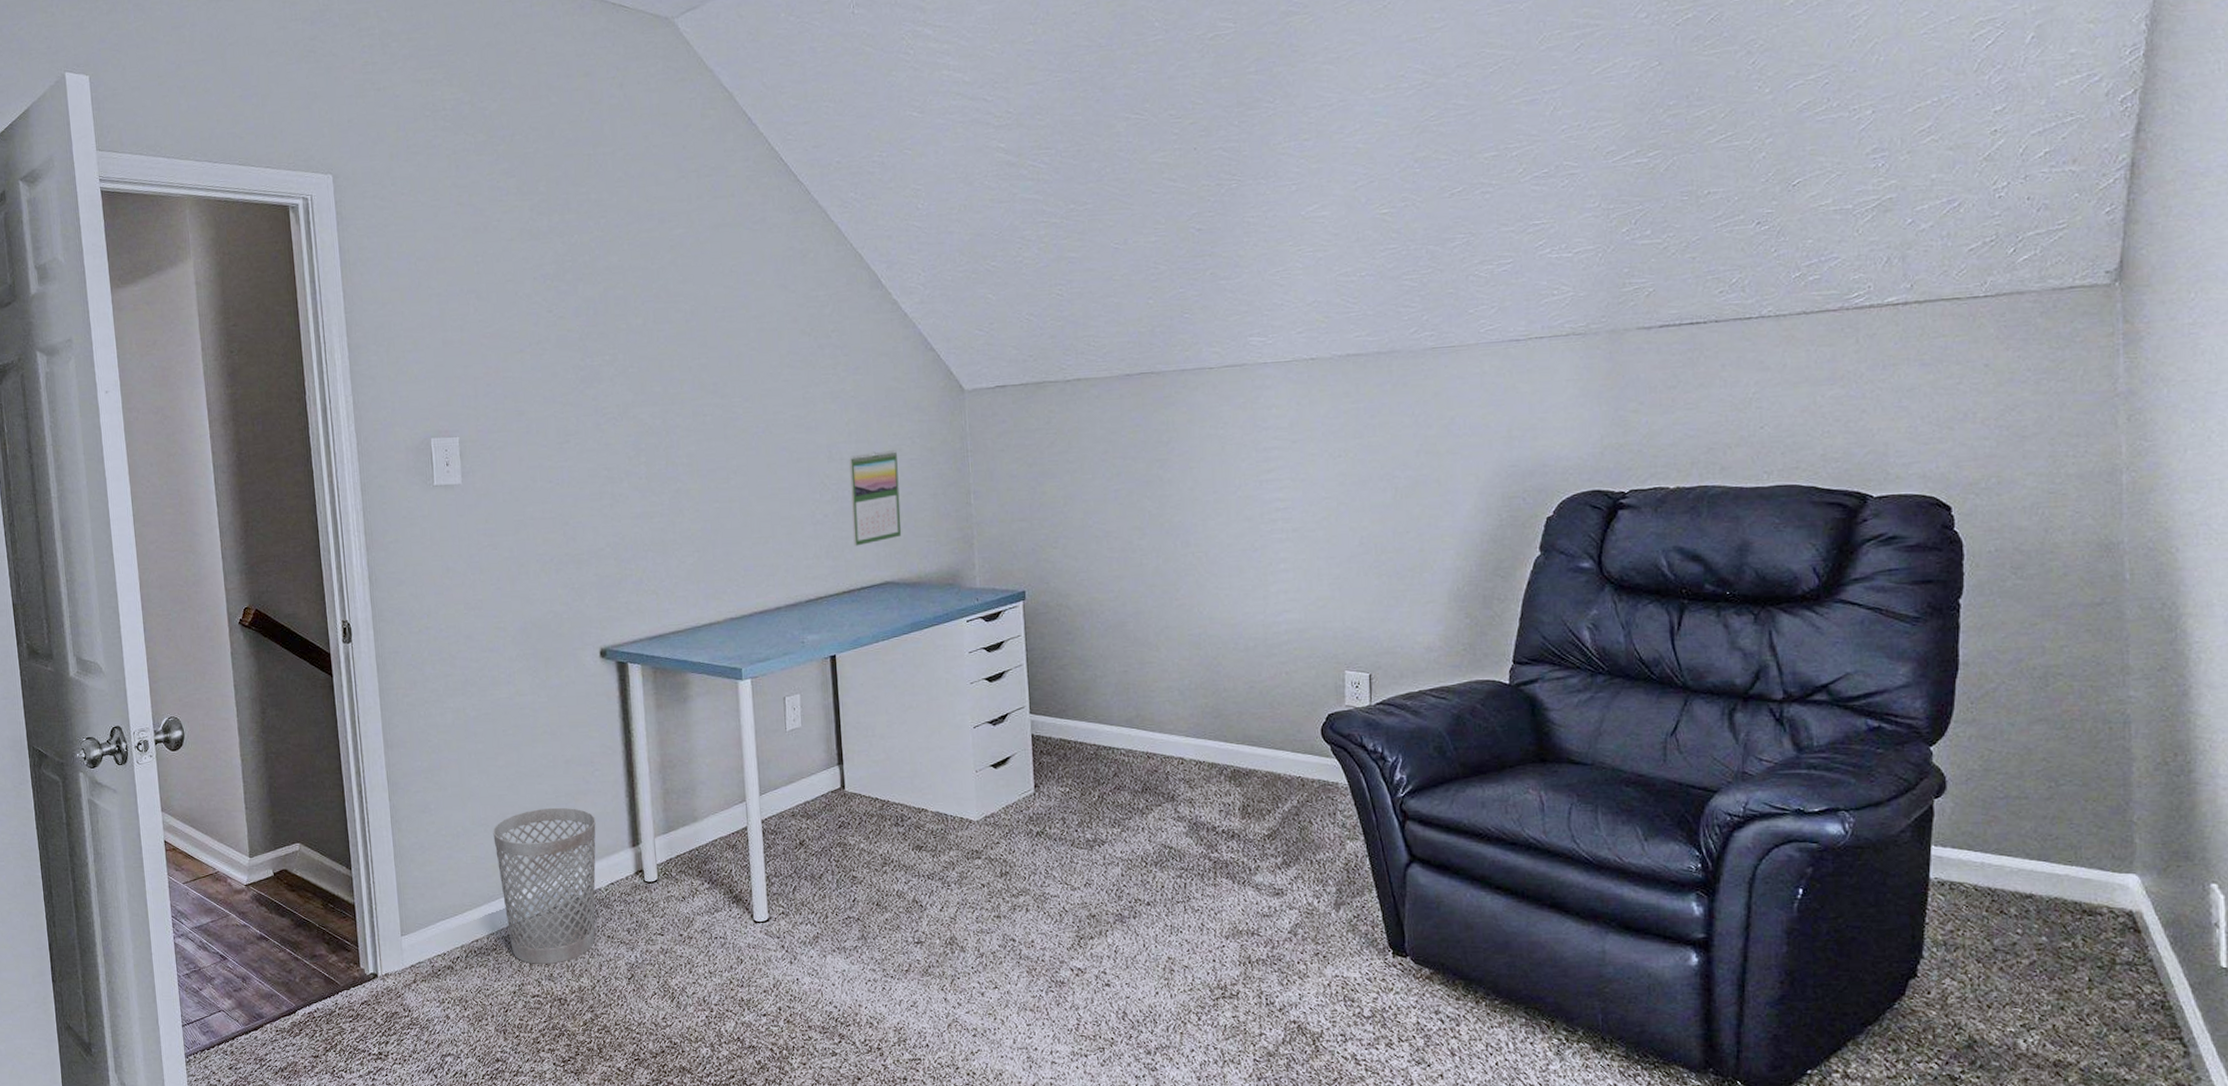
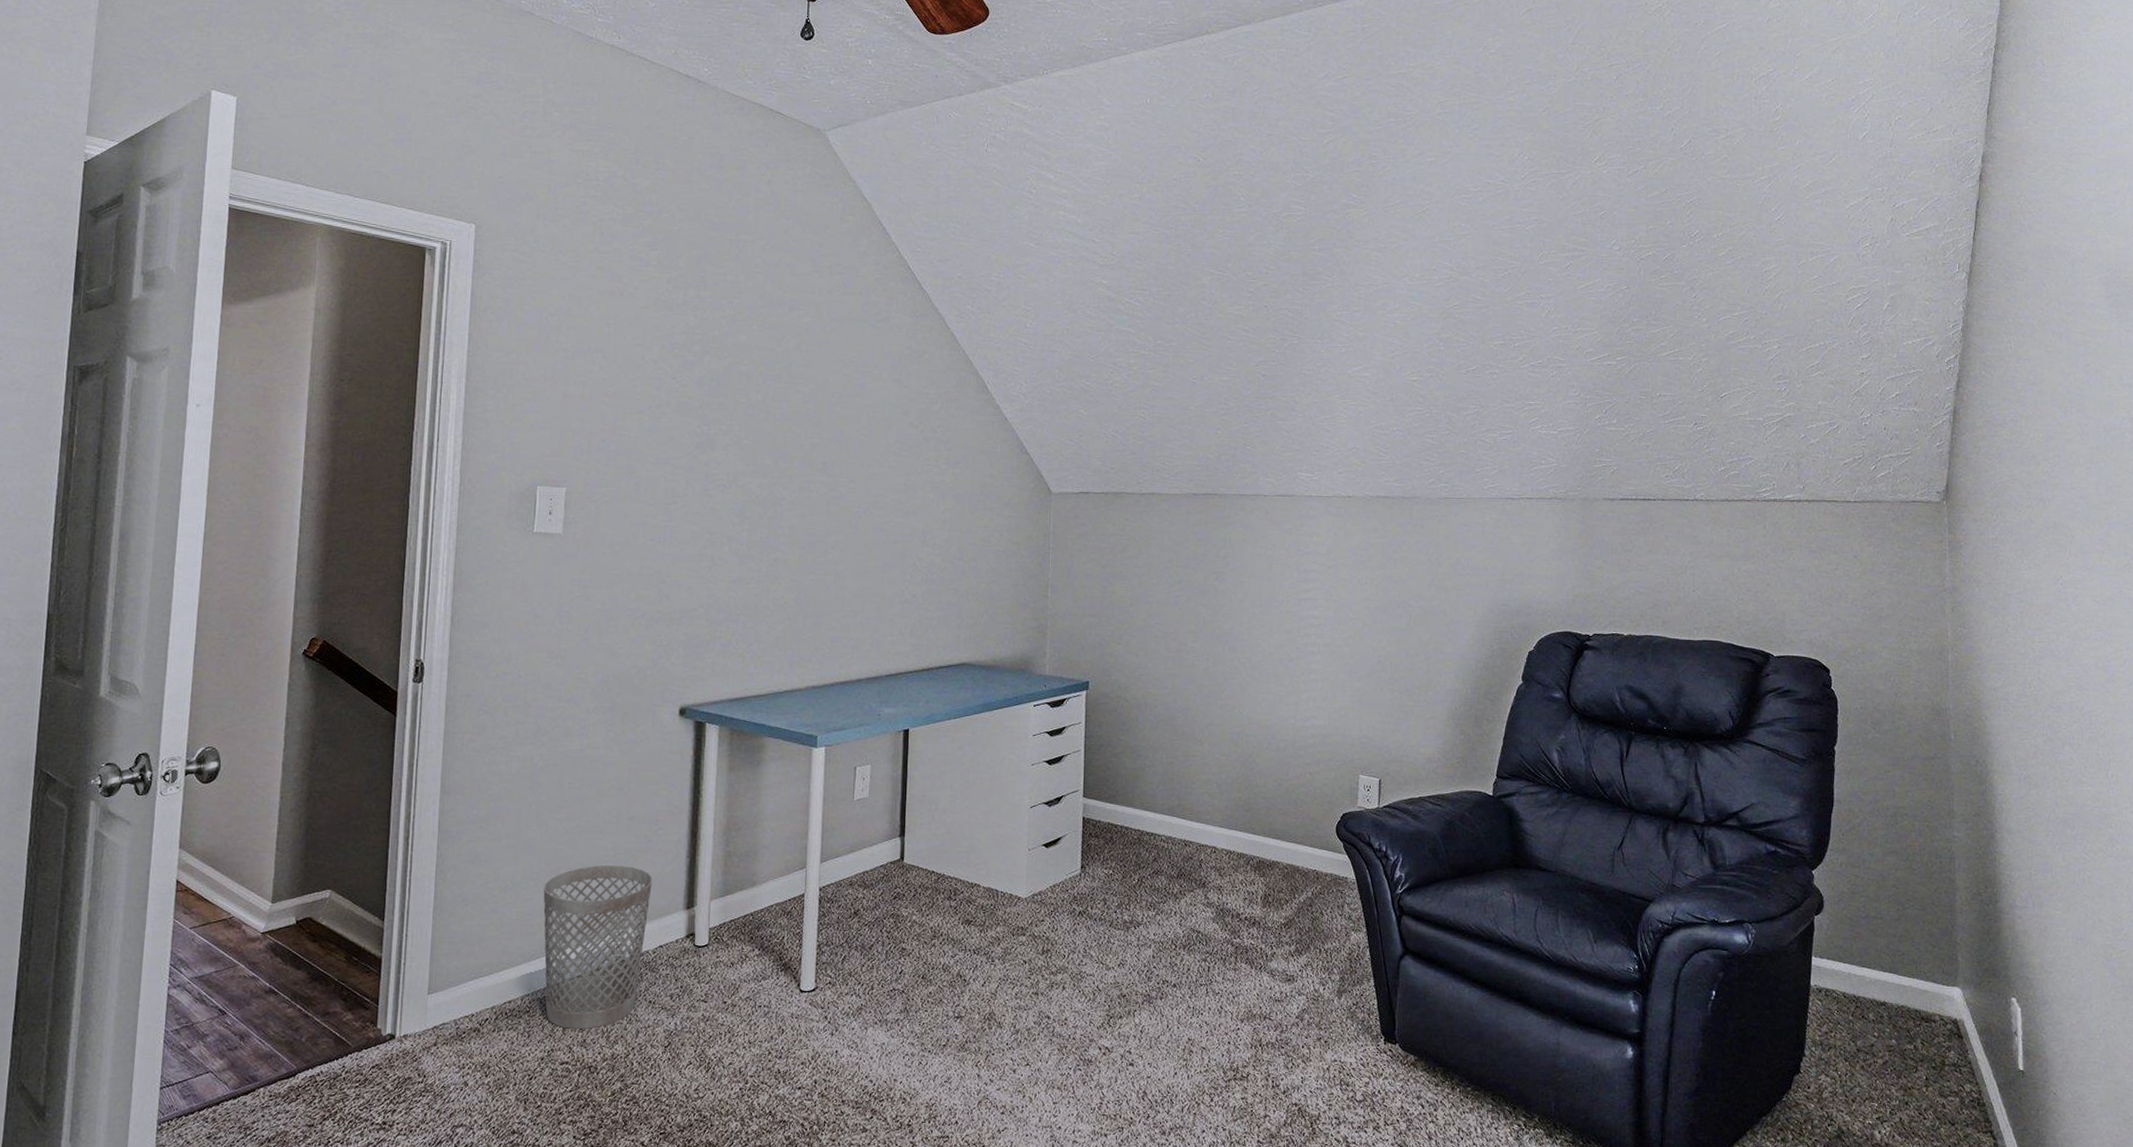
calendar: present [849,450,902,547] -> none [937,540,985,627]

